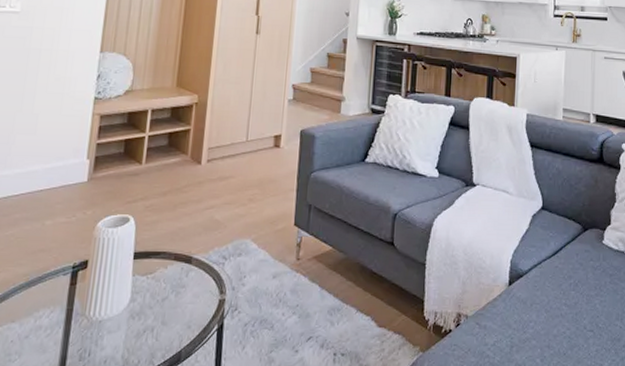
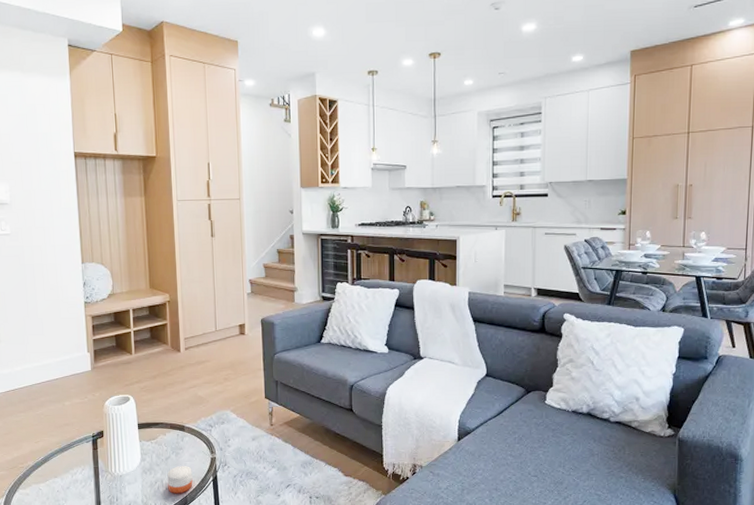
candle: none [158,308,194,347] -> present [167,465,193,494]

